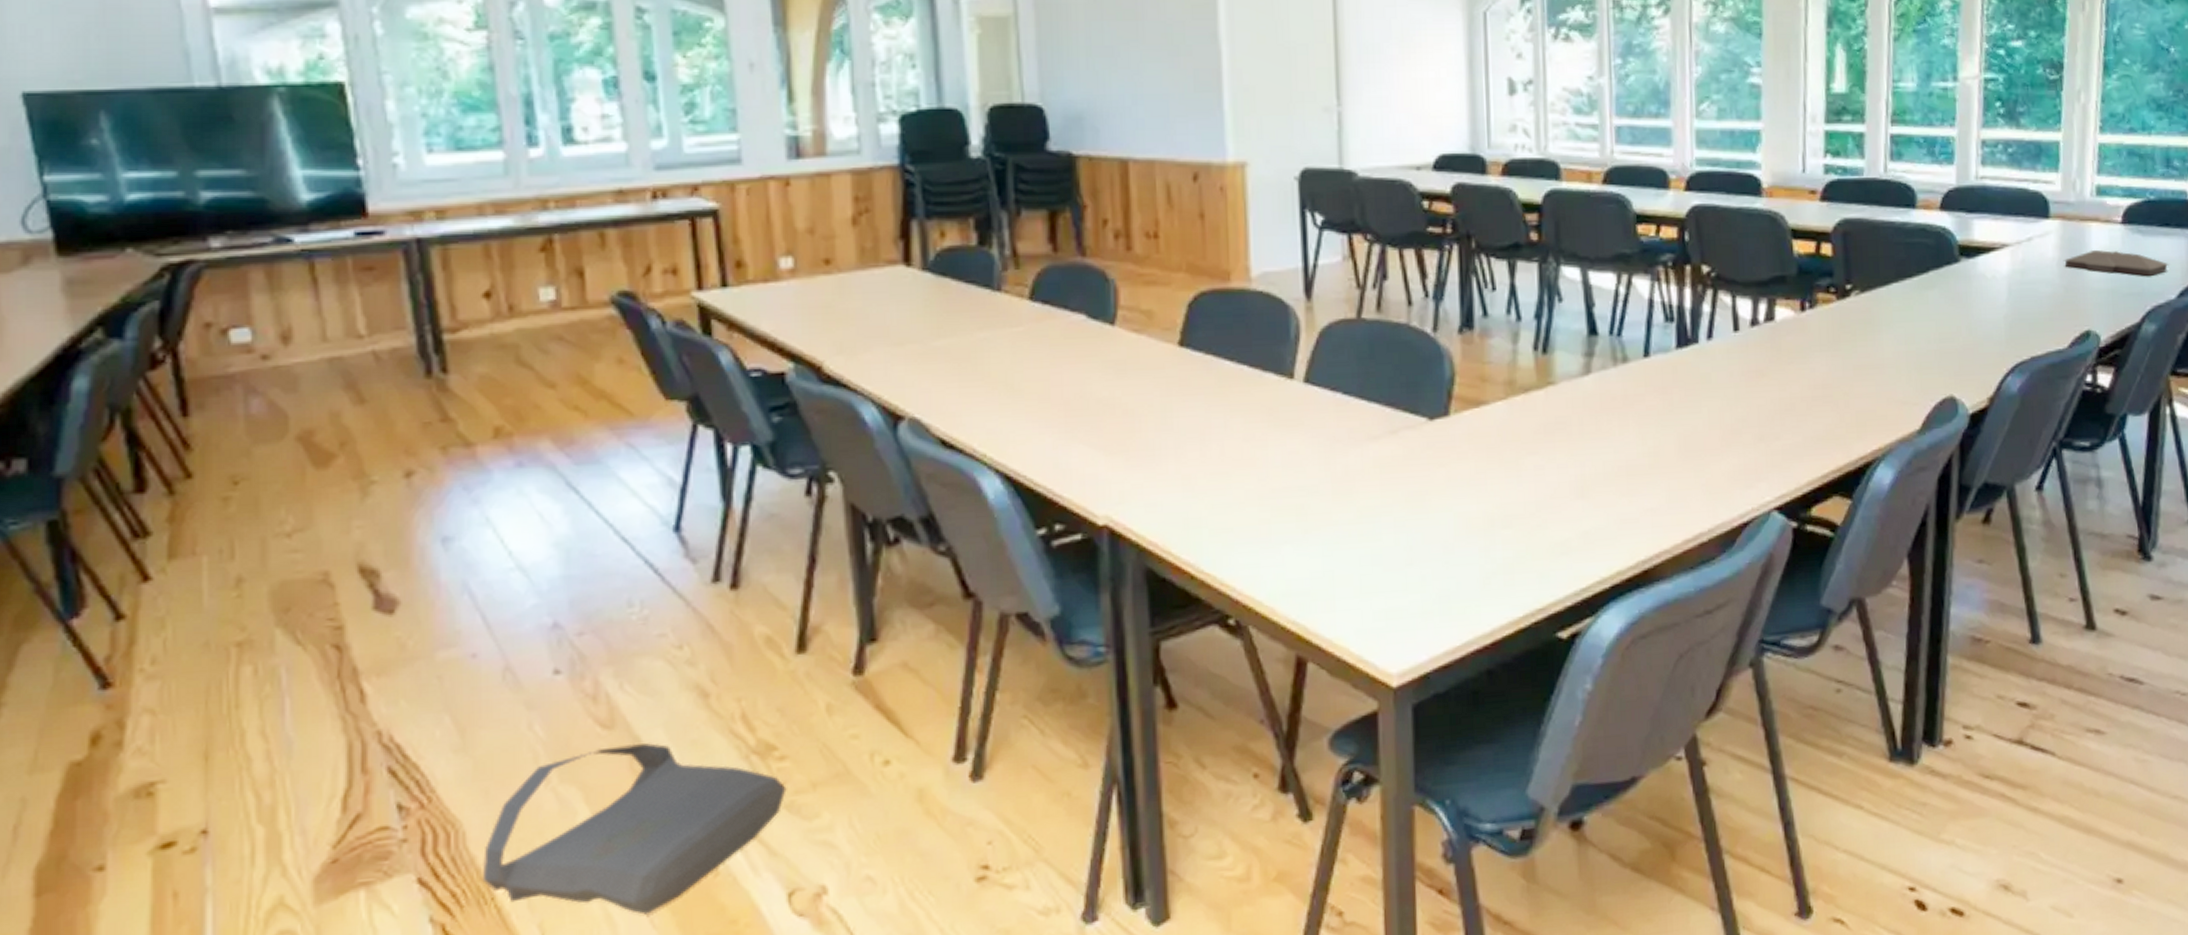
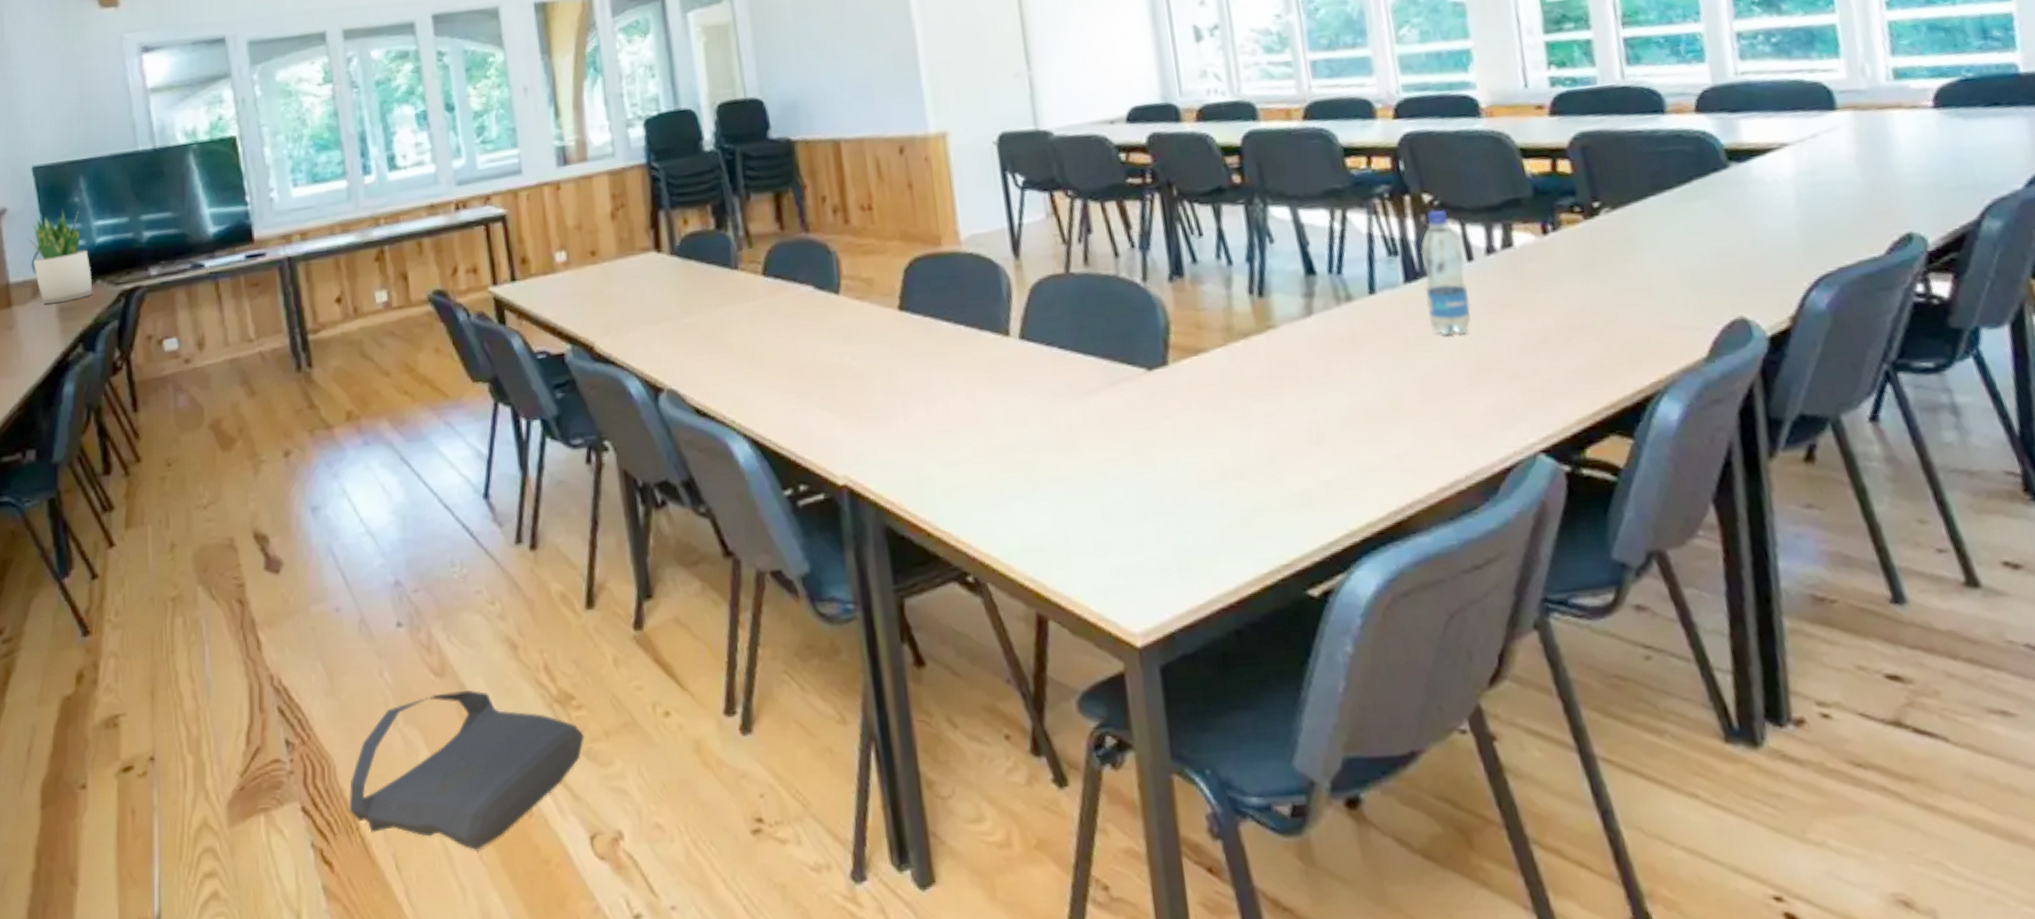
planter: none [14,151,120,275] -> present [28,207,93,305]
bottle: none [1693,281,1732,400] -> present [1420,209,1471,336]
papers: present [2064,249,2169,277] -> none [1864,139,2007,166]

